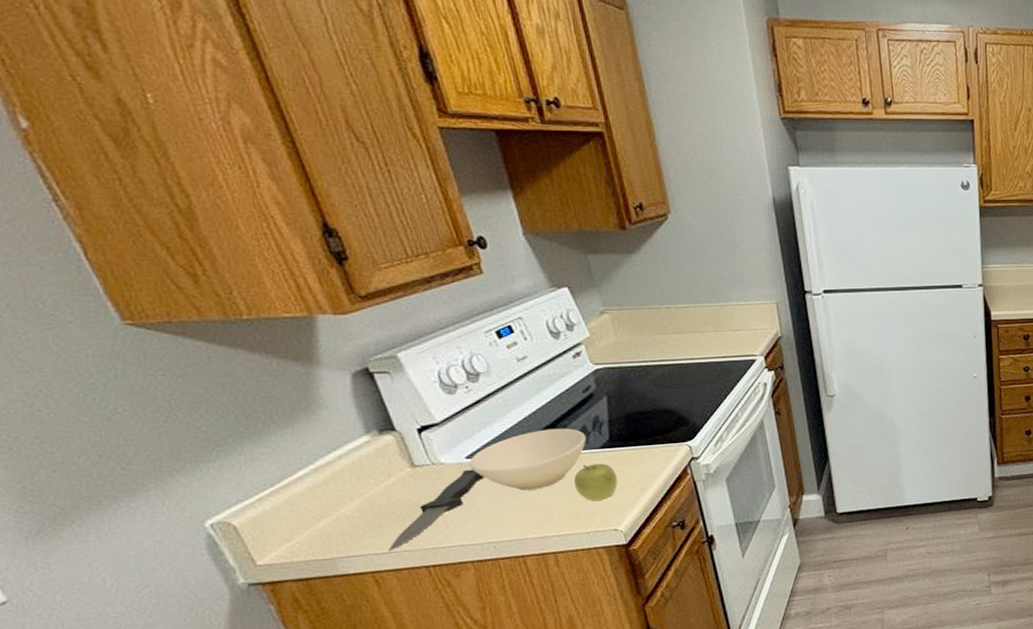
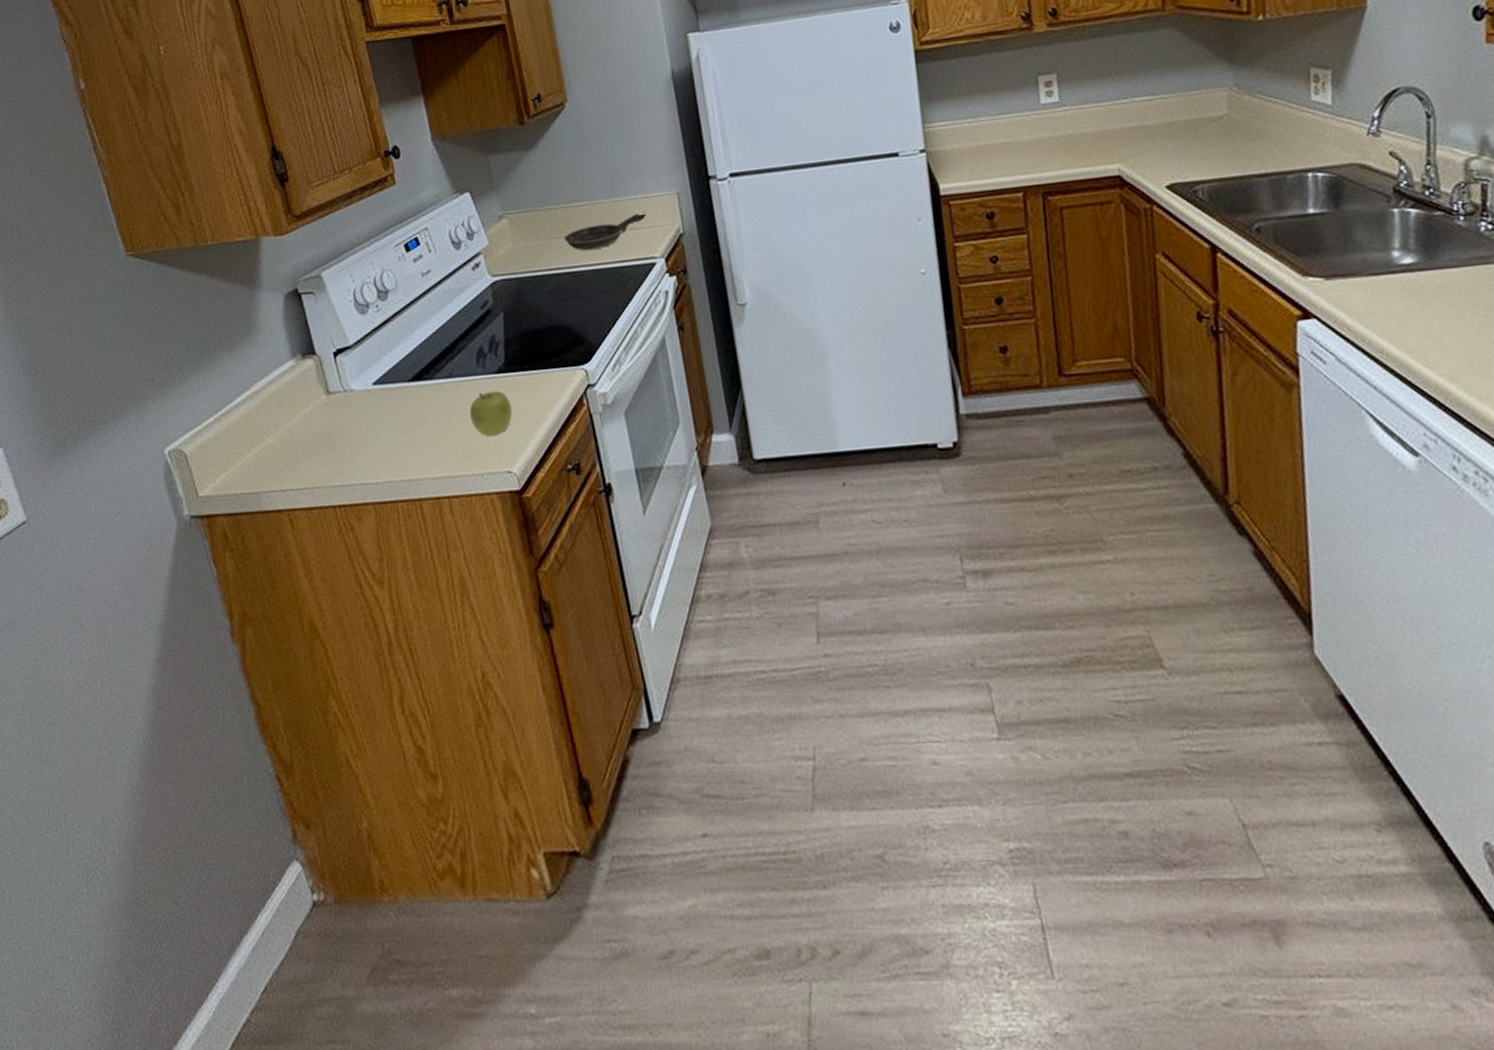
knife: present [388,469,485,551] -> none [302,396,388,487]
bowl: present [468,428,586,491] -> none [375,350,482,422]
frying pan: none [668,316,750,346] -> present [565,211,649,250]

